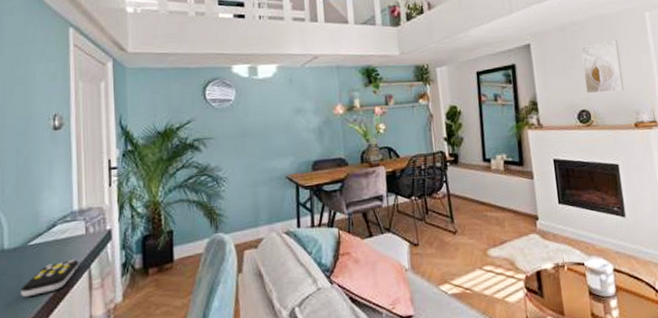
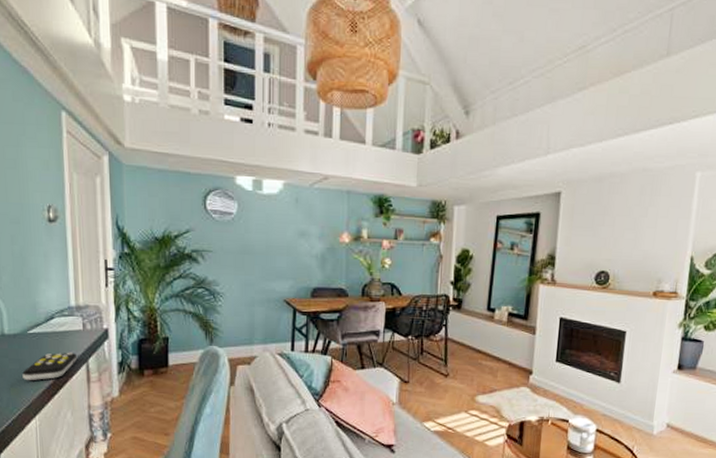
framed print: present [581,40,623,94] -> none [609,199,659,256]

